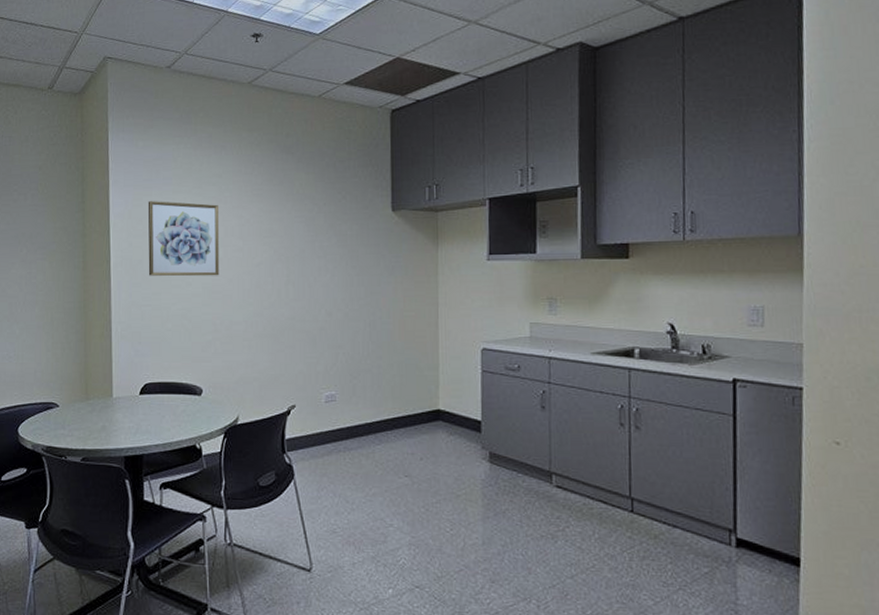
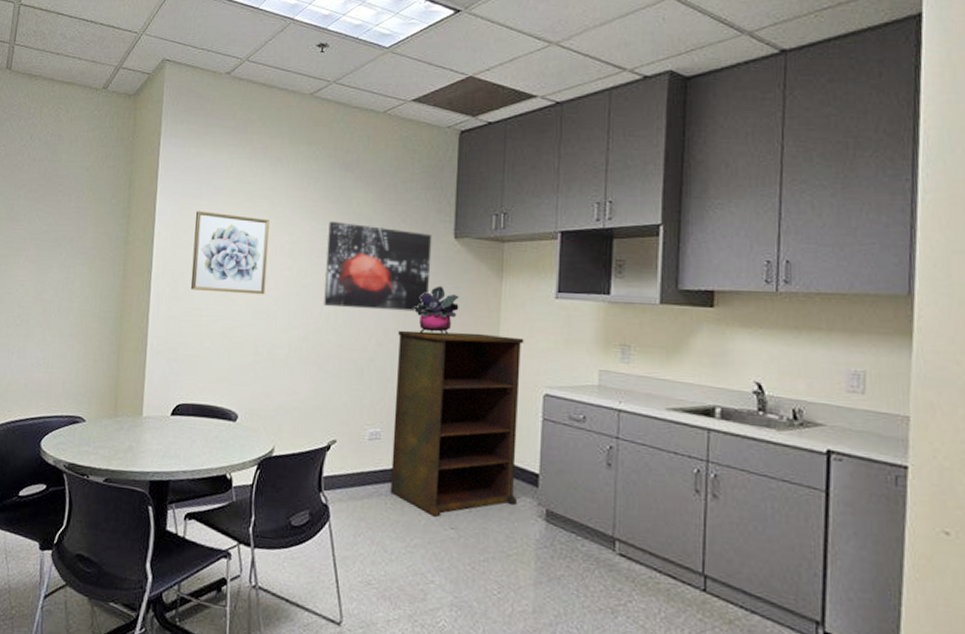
wall art: none [275,202,372,283] -> present [324,221,432,312]
shelving unit: none [346,297,464,467] -> present [390,330,524,517]
potted plant: none [359,256,400,302] -> present [414,285,459,334]

